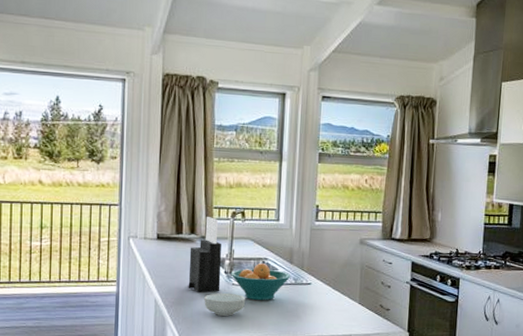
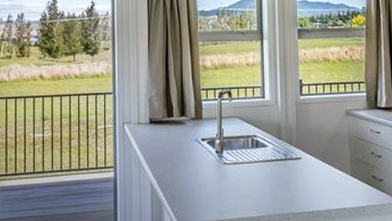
knife block: present [188,217,222,293] -> none [181,99,213,173]
cereal bowl: present [204,293,246,316] -> none [198,173,238,196]
fruit bowl: present [231,263,291,301] -> none [222,141,281,179]

